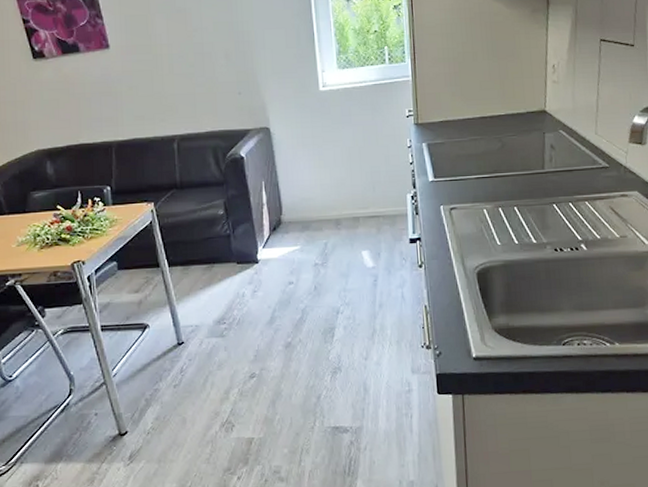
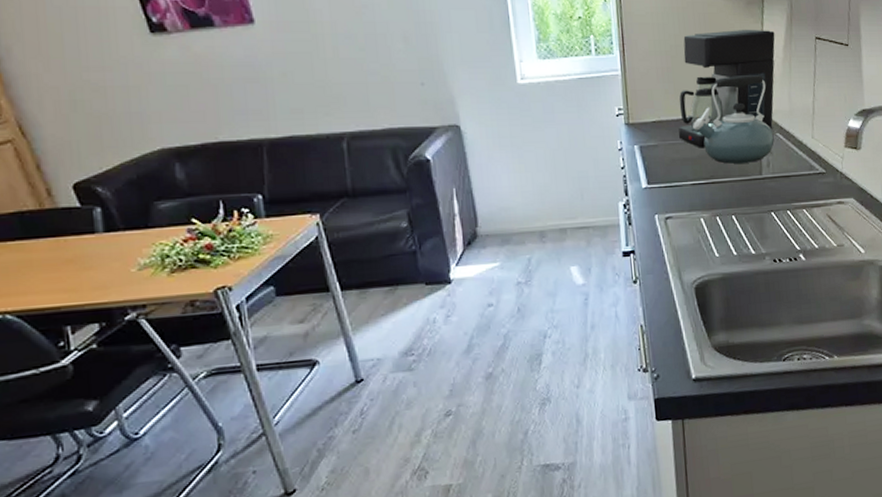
coffee maker: none [464,34,560,145] -> present [678,29,775,148]
kettle: none [478,76,557,159] -> present [693,74,774,164]

